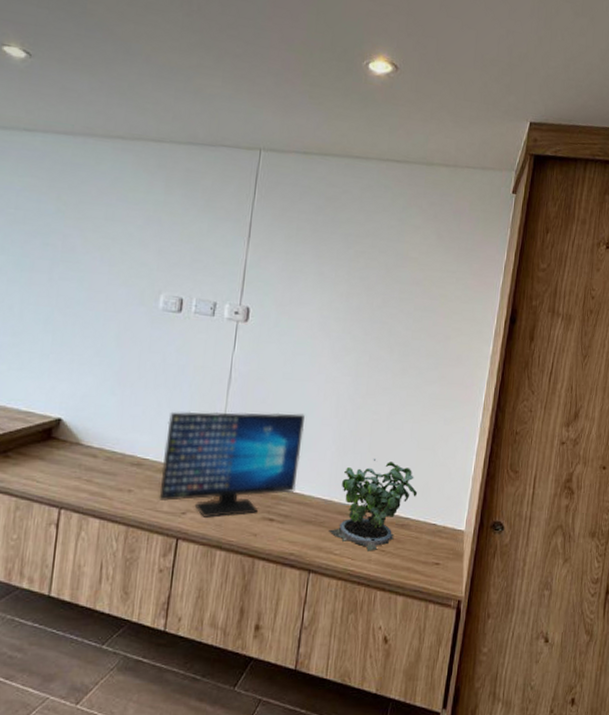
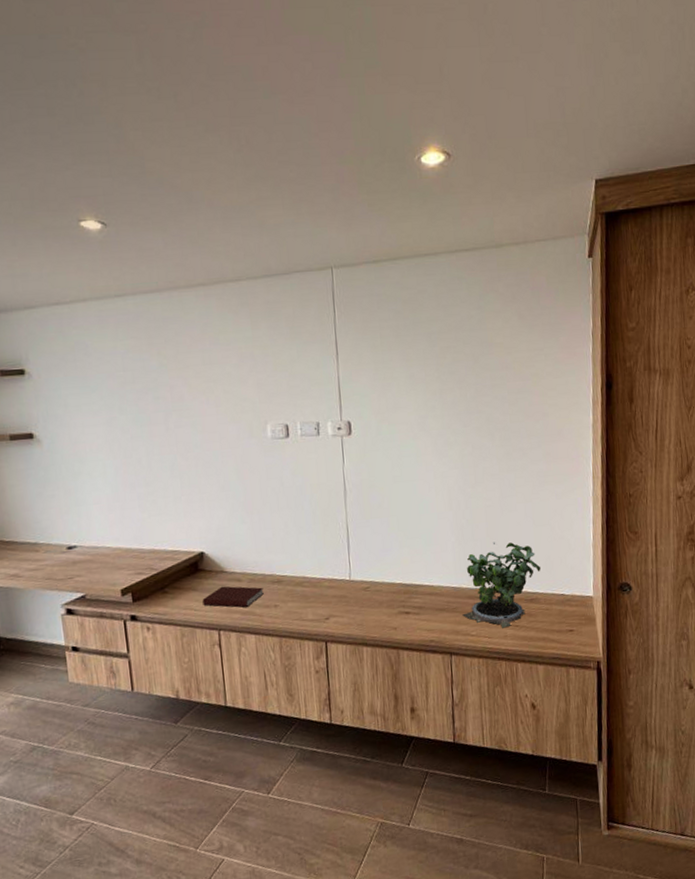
notebook: none [48,460,120,488] -> present [202,586,264,608]
computer monitor: present [159,411,305,518] -> none [297,512,425,620]

